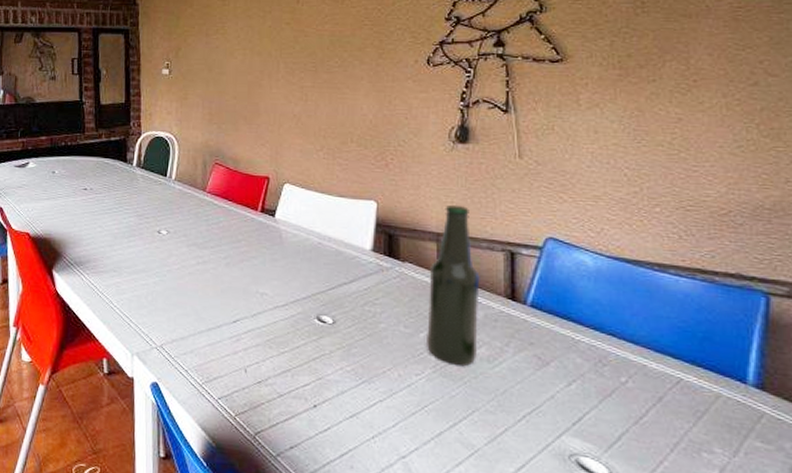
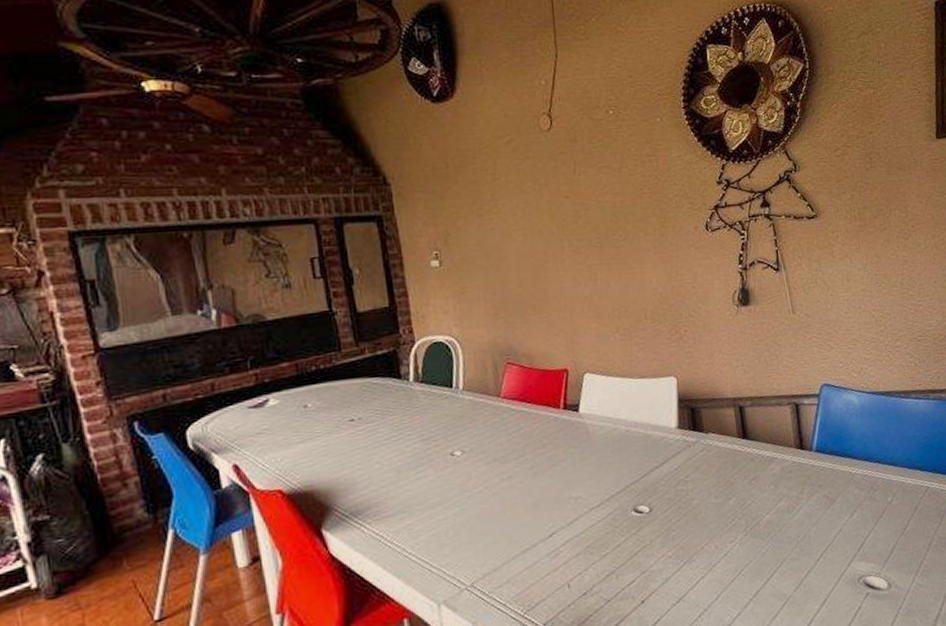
beer bottle: present [427,204,480,367] -> none [731,367,779,524]

